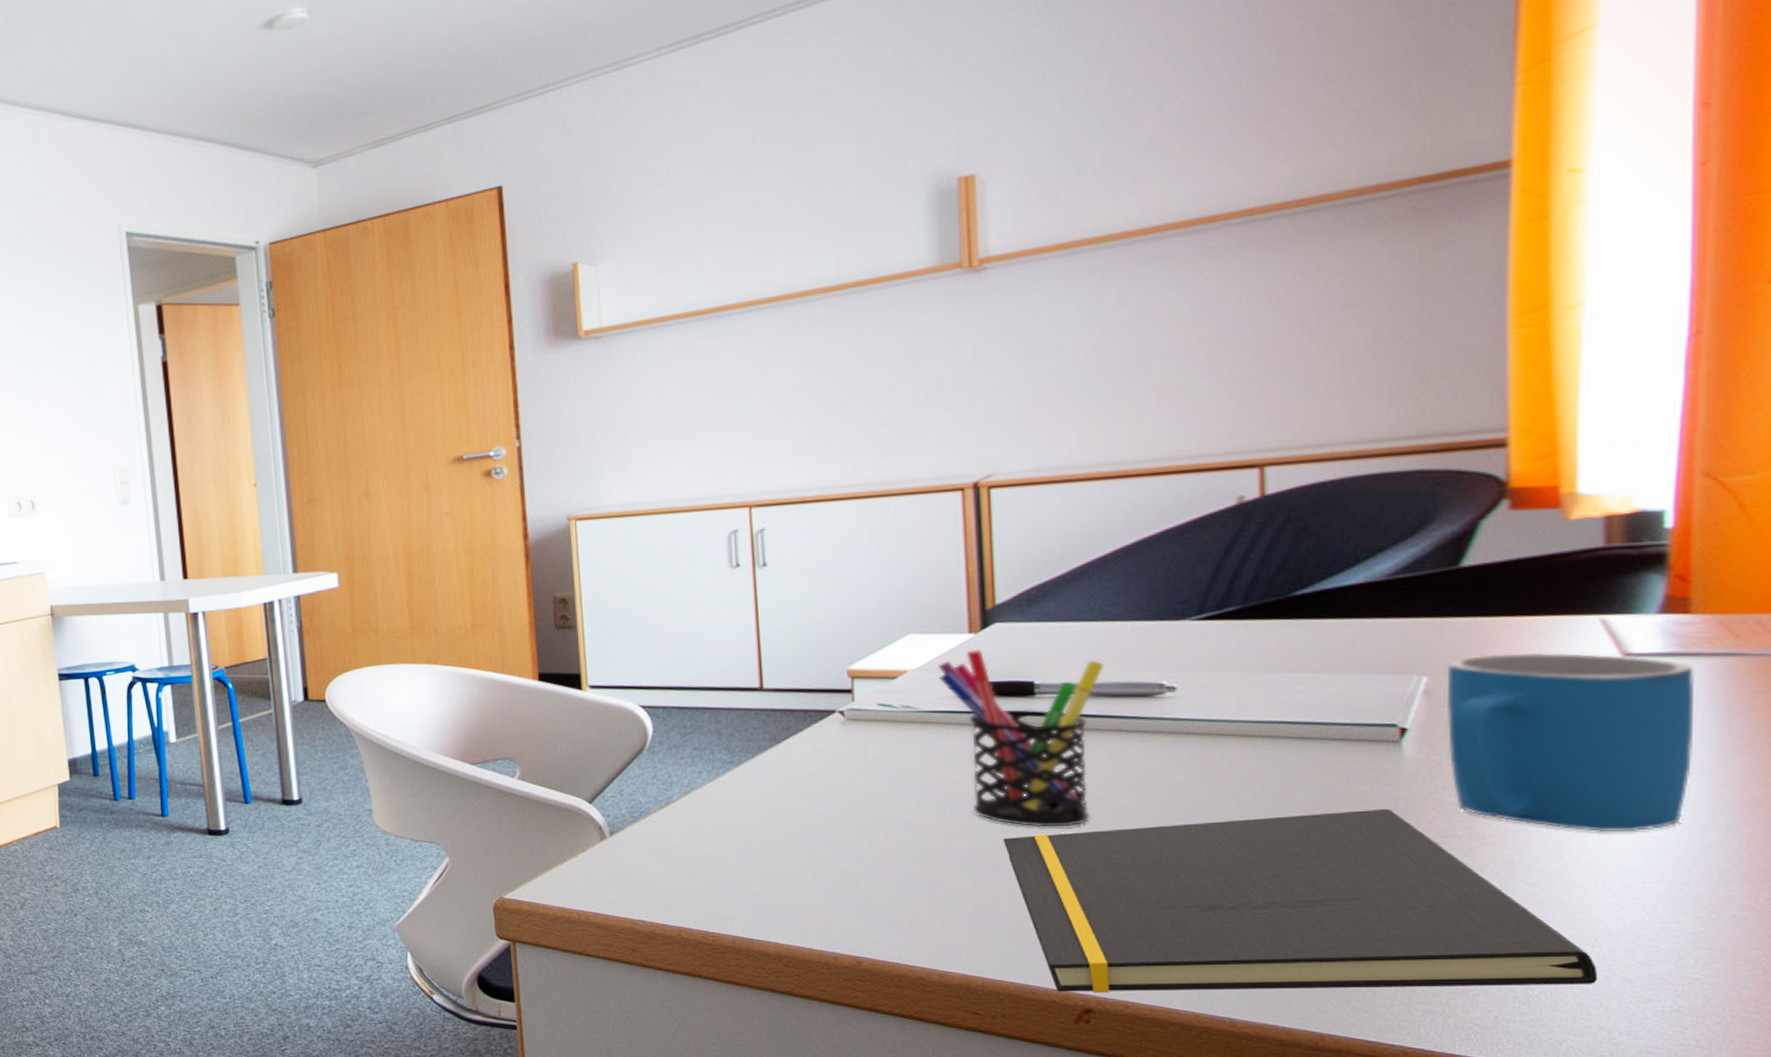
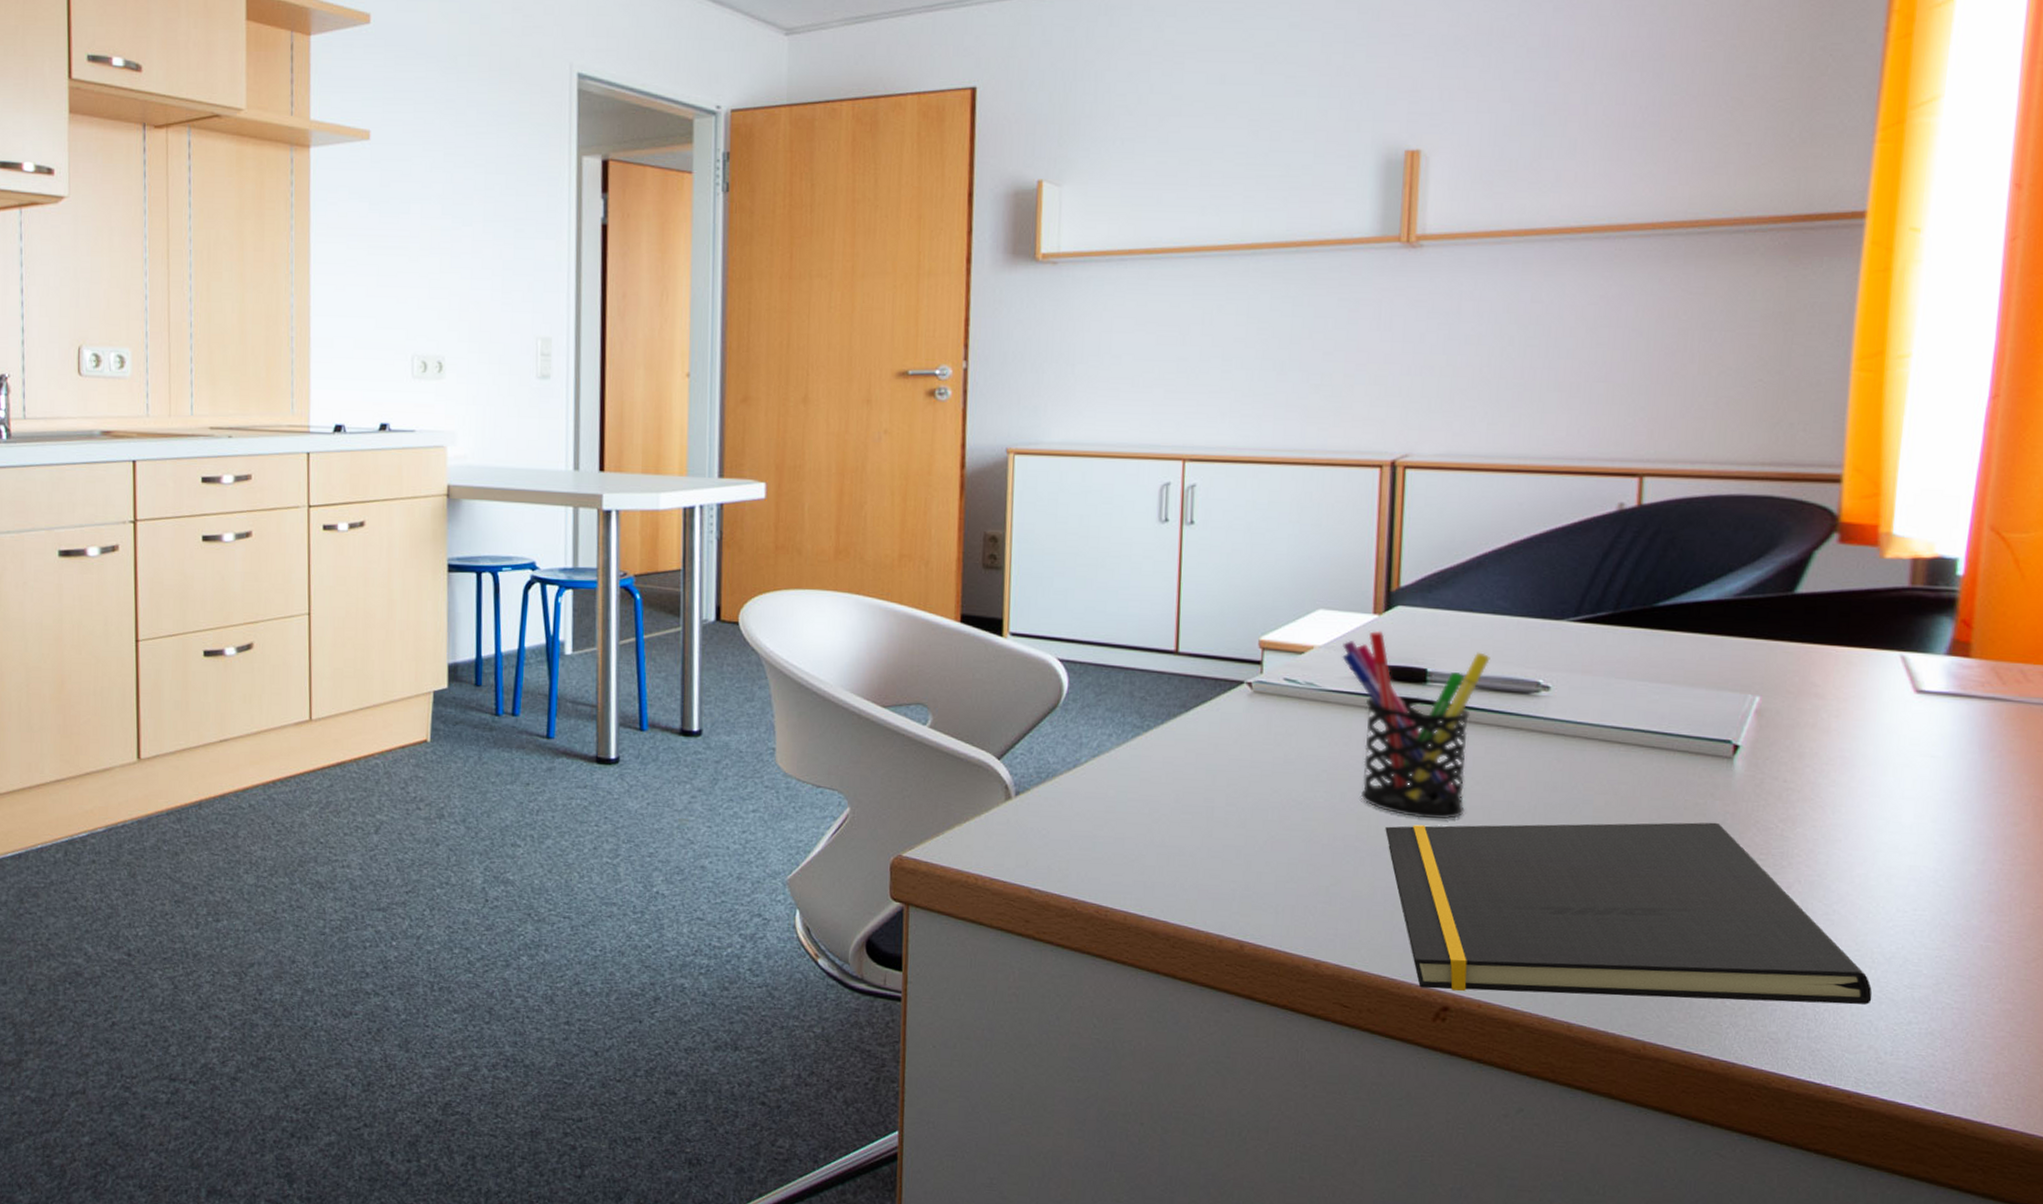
mug: present [1446,652,1694,833] -> none [1770,679,1969,861]

